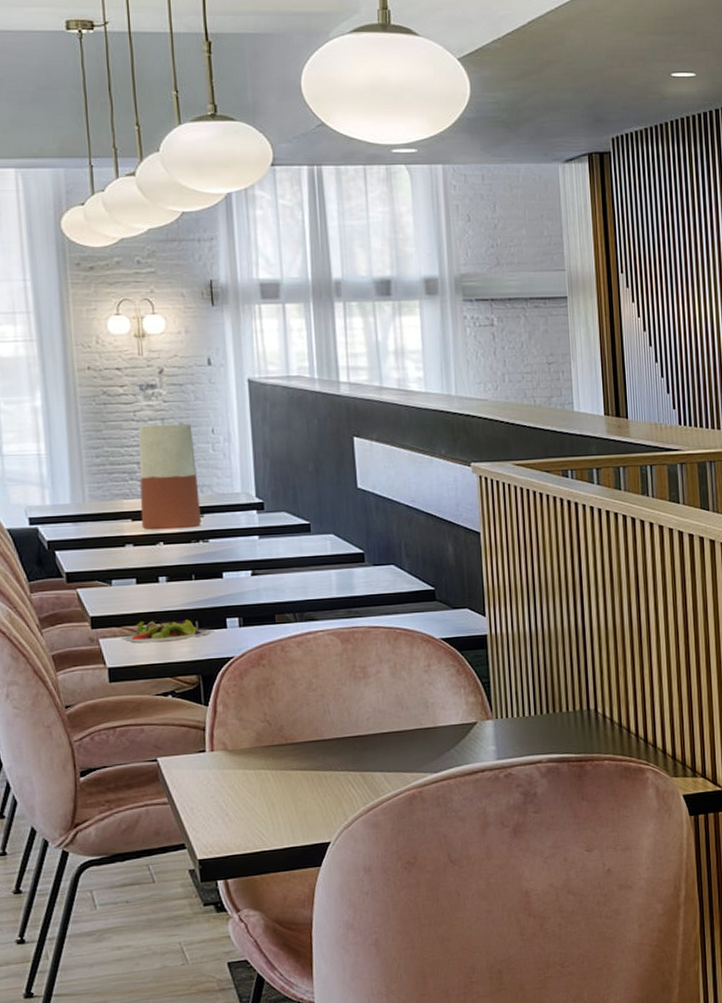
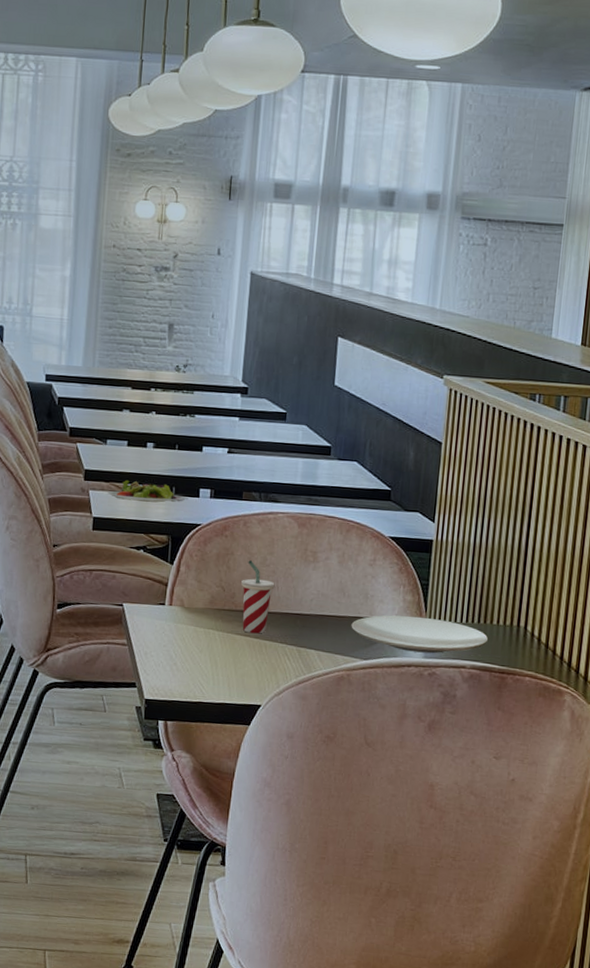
vase: present [138,423,201,530] -> none [139,303,196,403]
beverage cup: none [287,687,326,766] -> present [240,560,275,634]
plate: none [415,716,561,756] -> present [351,615,489,654]

